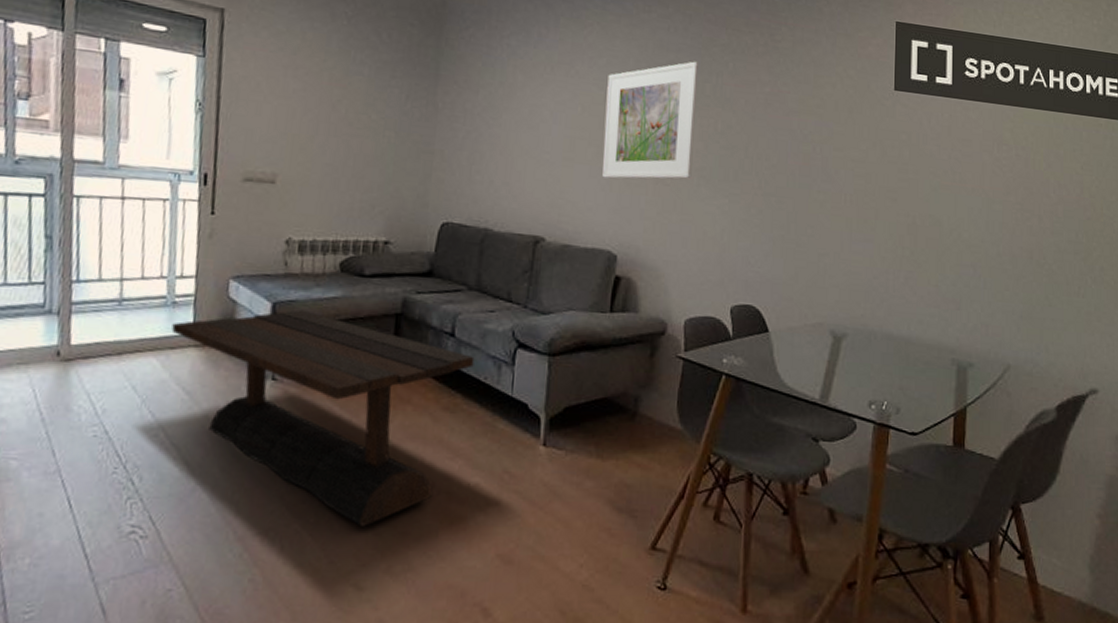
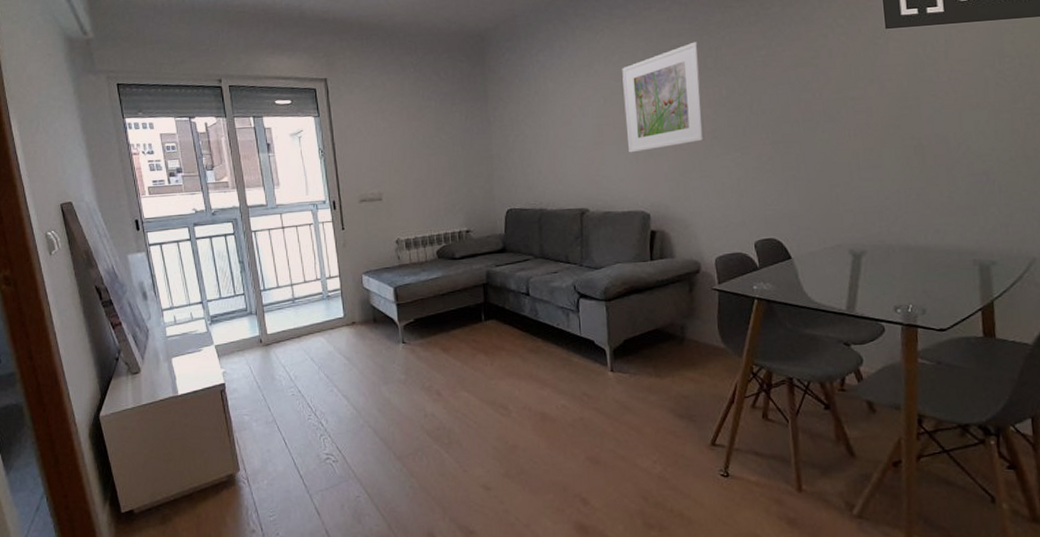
coffee table: present [171,309,475,527] -> none [329,290,548,444]

